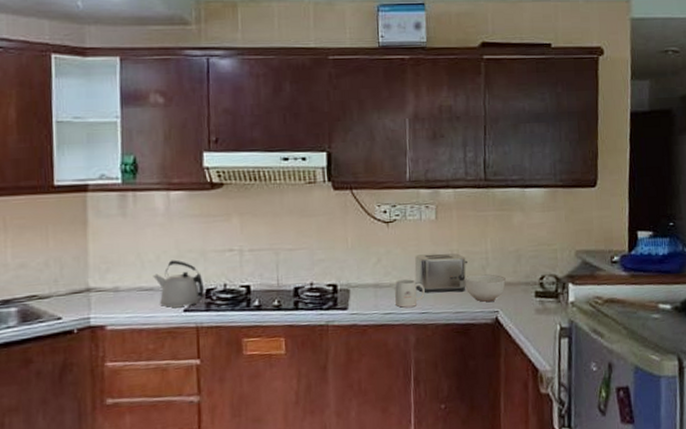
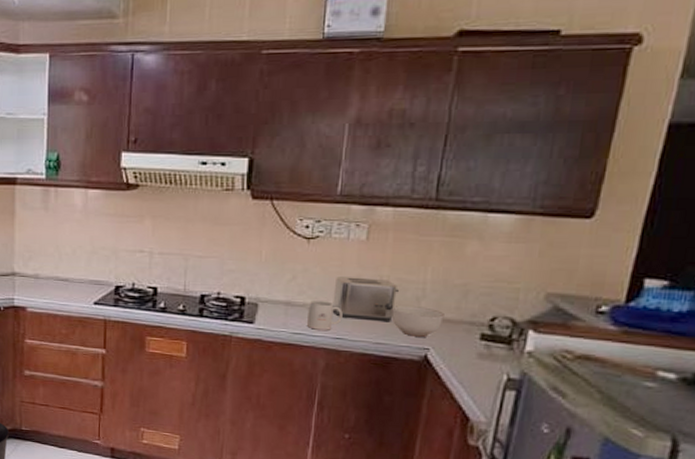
kettle: present [153,260,204,308] -> none [69,255,114,300]

